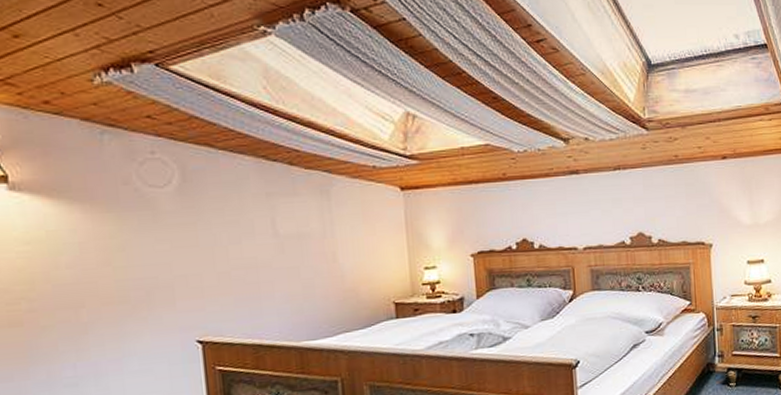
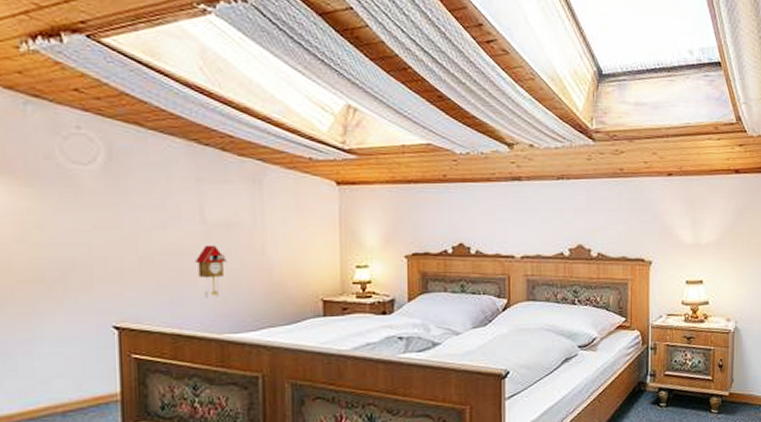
cuckoo clock: none [270,256,300,308] -> present [194,244,226,298]

